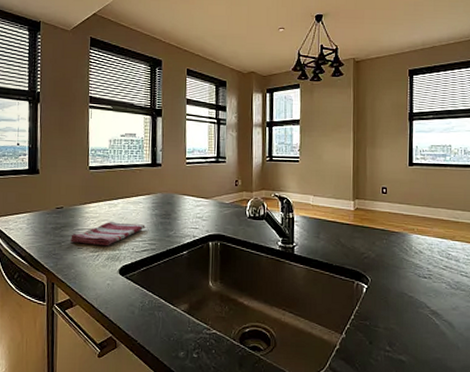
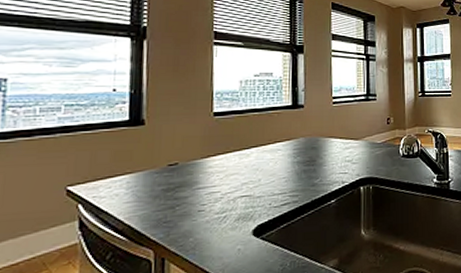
dish towel: present [71,221,146,246] -> none [188,174,286,206]

